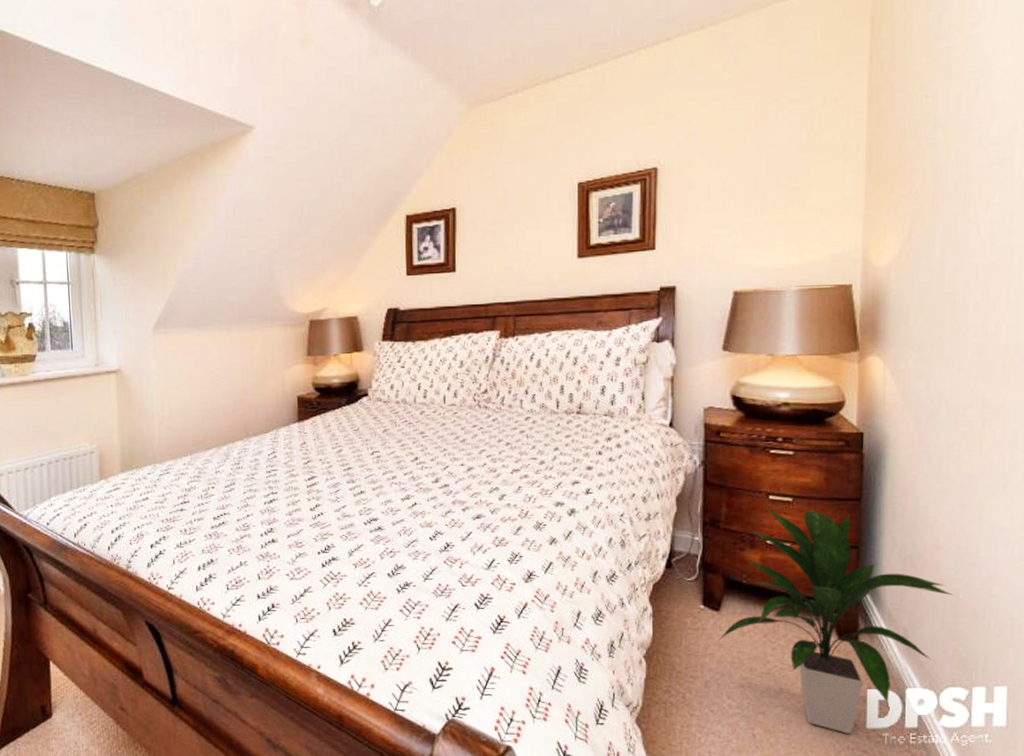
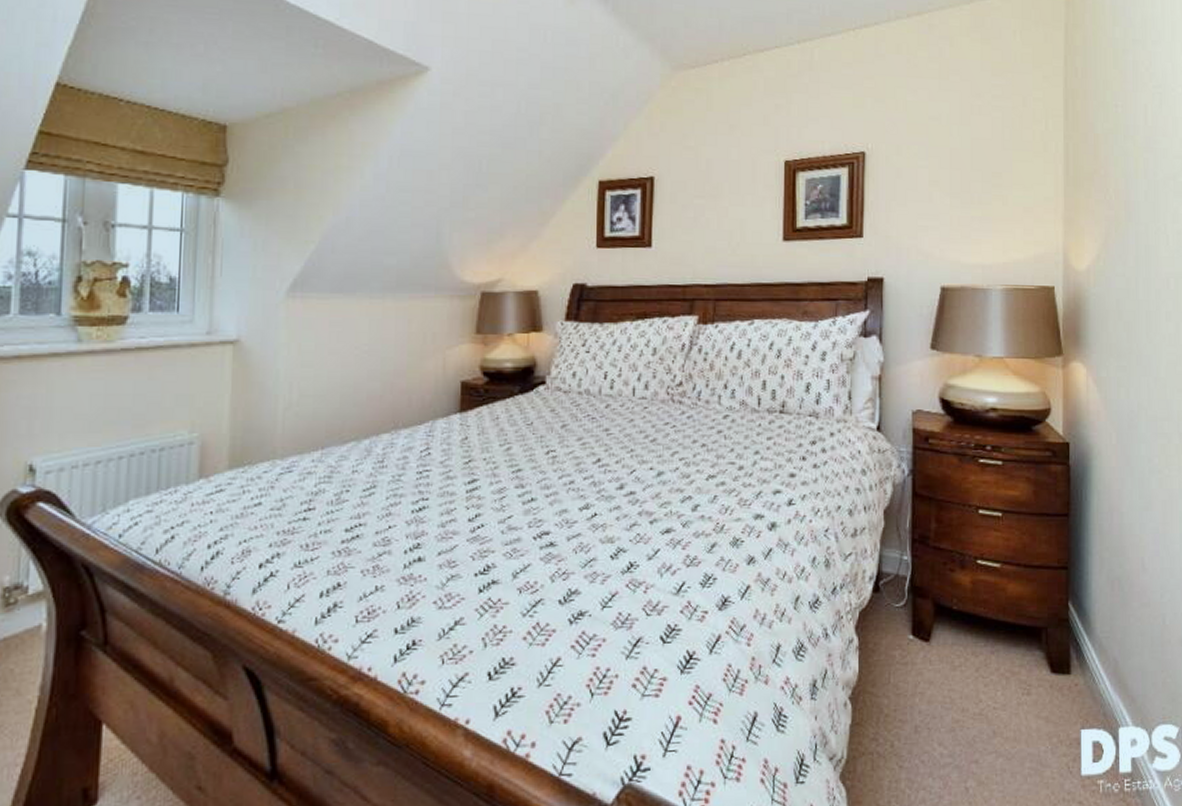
indoor plant: present [718,507,954,734] -> none [928,523,1161,783]

